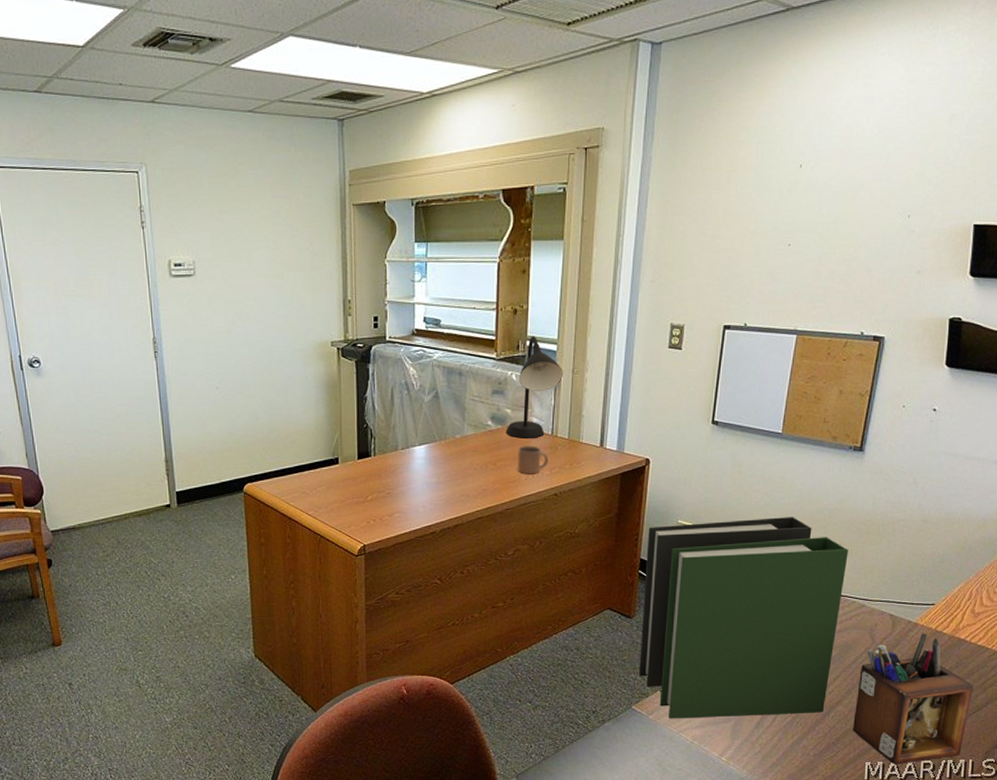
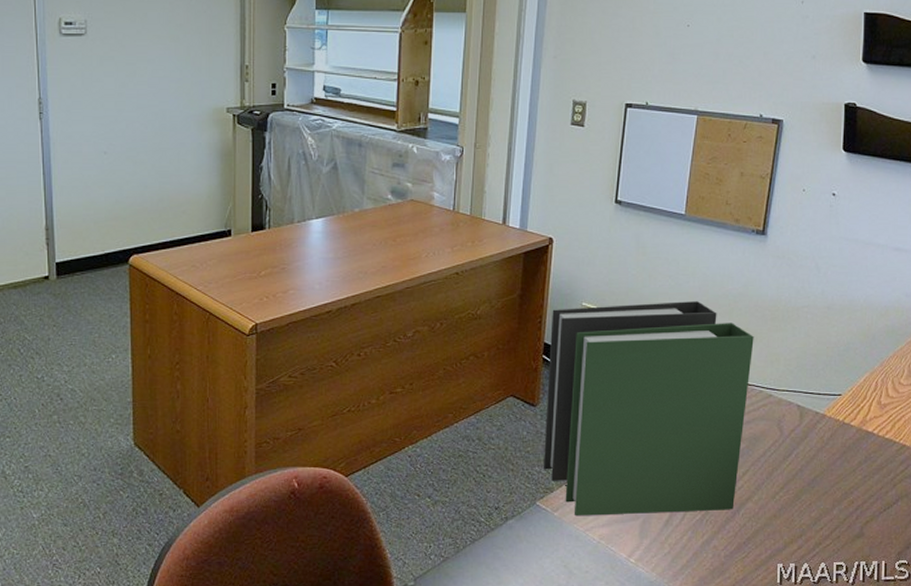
desk lamp: present [505,336,563,438] -> none [406,108,465,214]
mug: present [517,446,548,475] -> none [417,221,450,252]
desk organizer: present [853,633,974,765] -> none [764,425,883,567]

